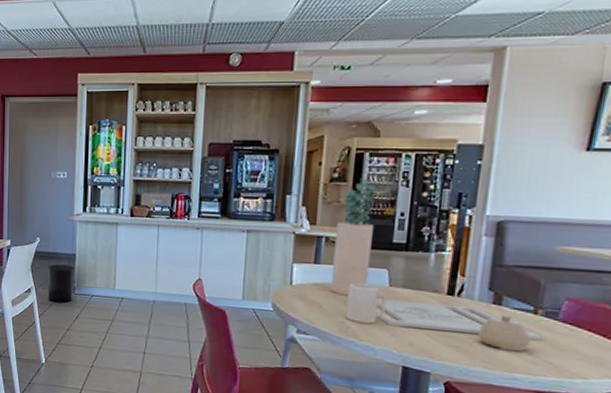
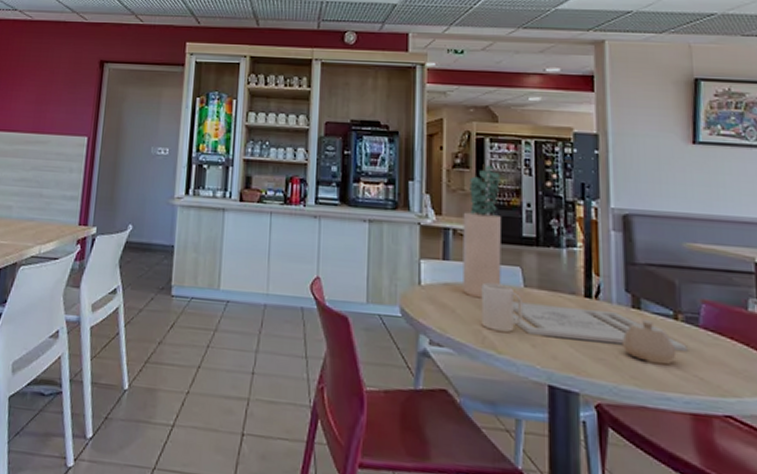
waste bin: present [47,264,75,303] -> none [138,257,172,308]

